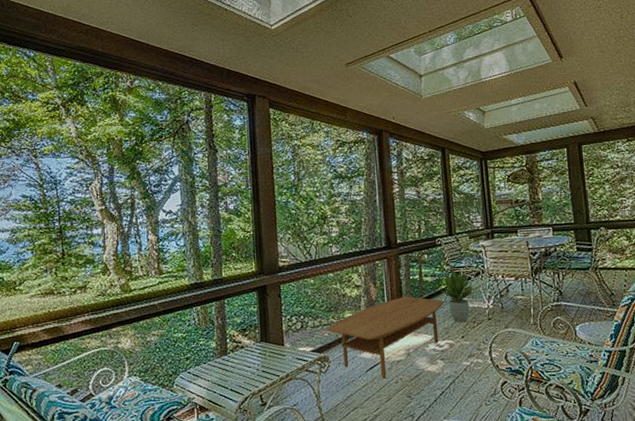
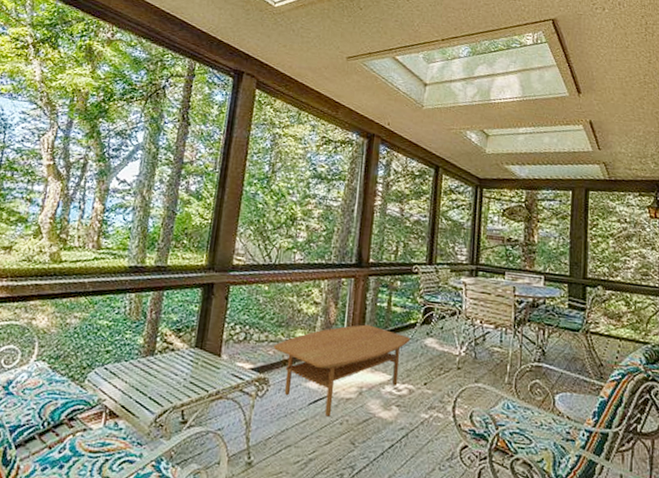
potted plant: present [441,269,476,323] -> none [409,303,448,367]

